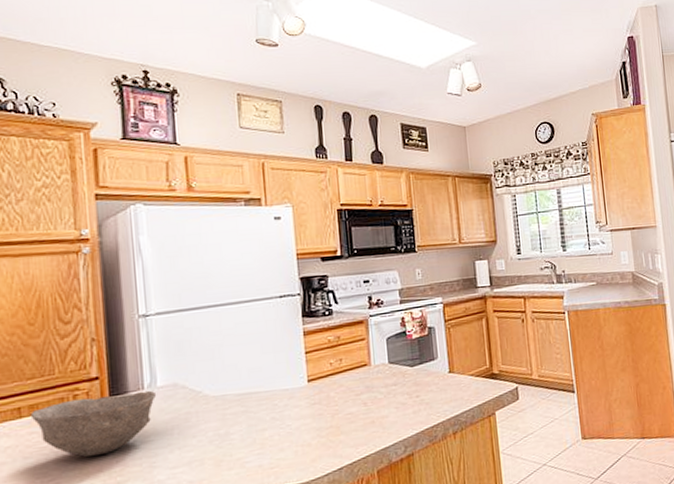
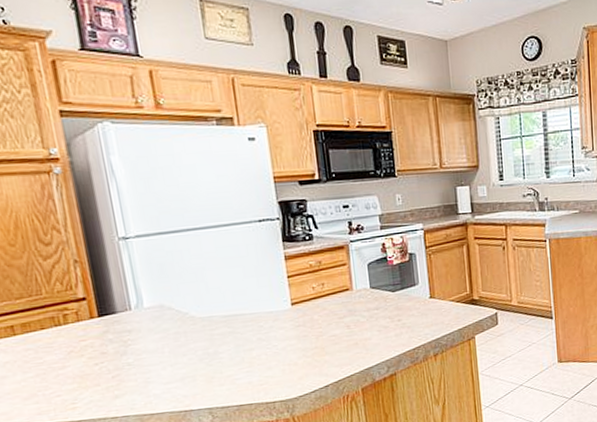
bowl: present [30,390,157,458] -> none [23,311,145,373]

